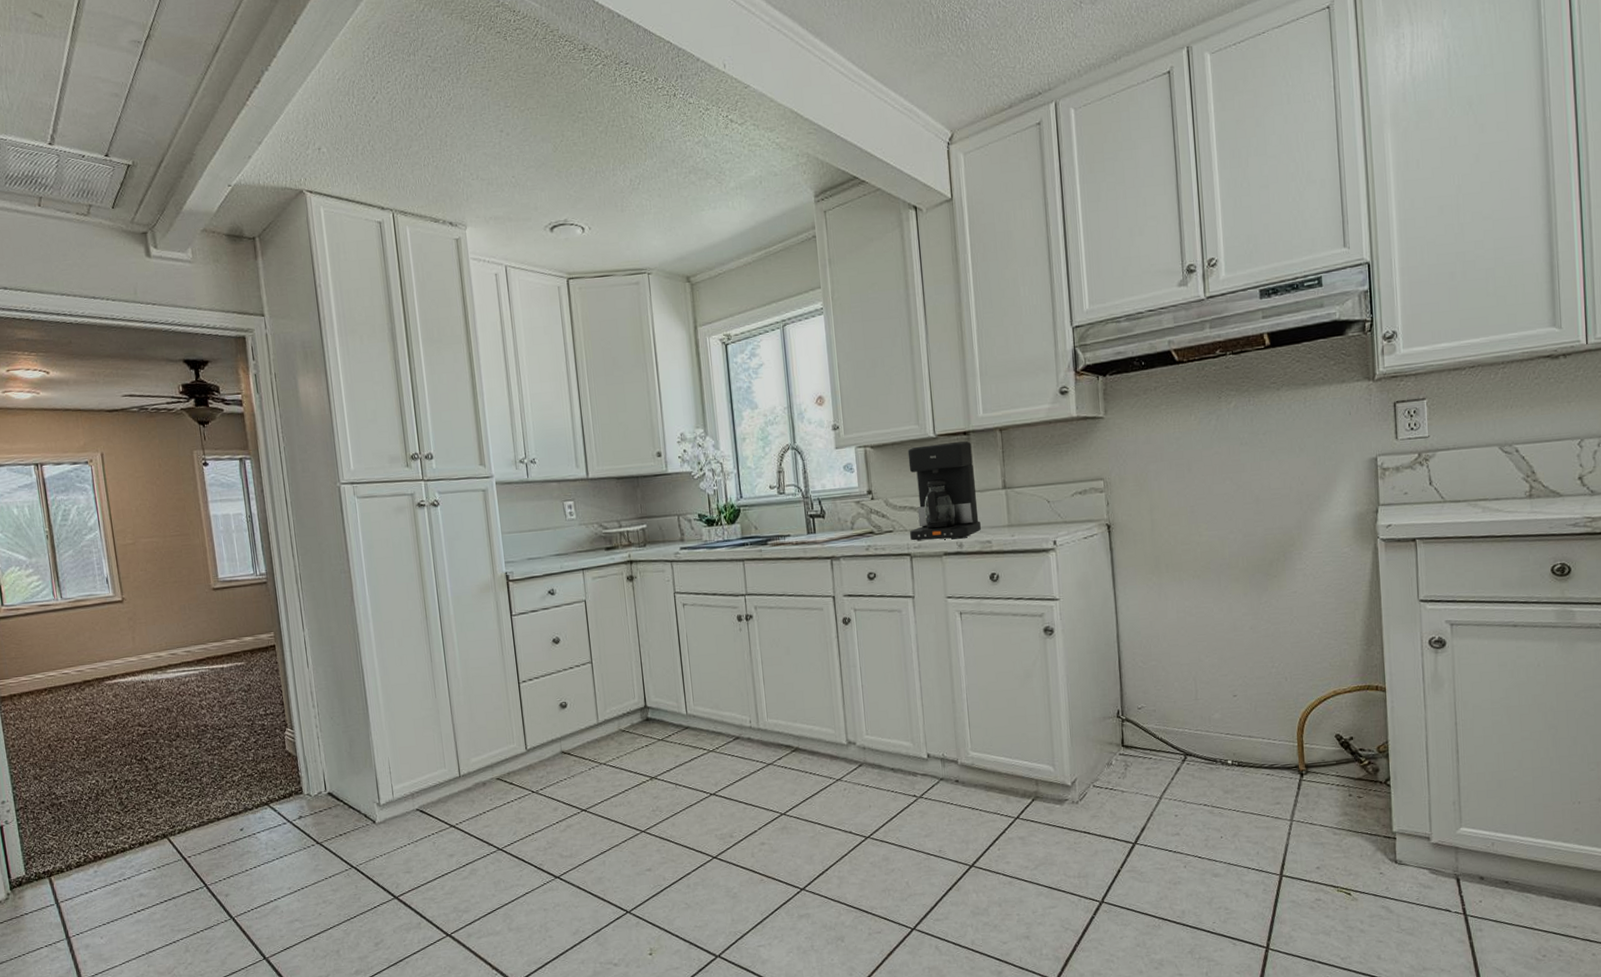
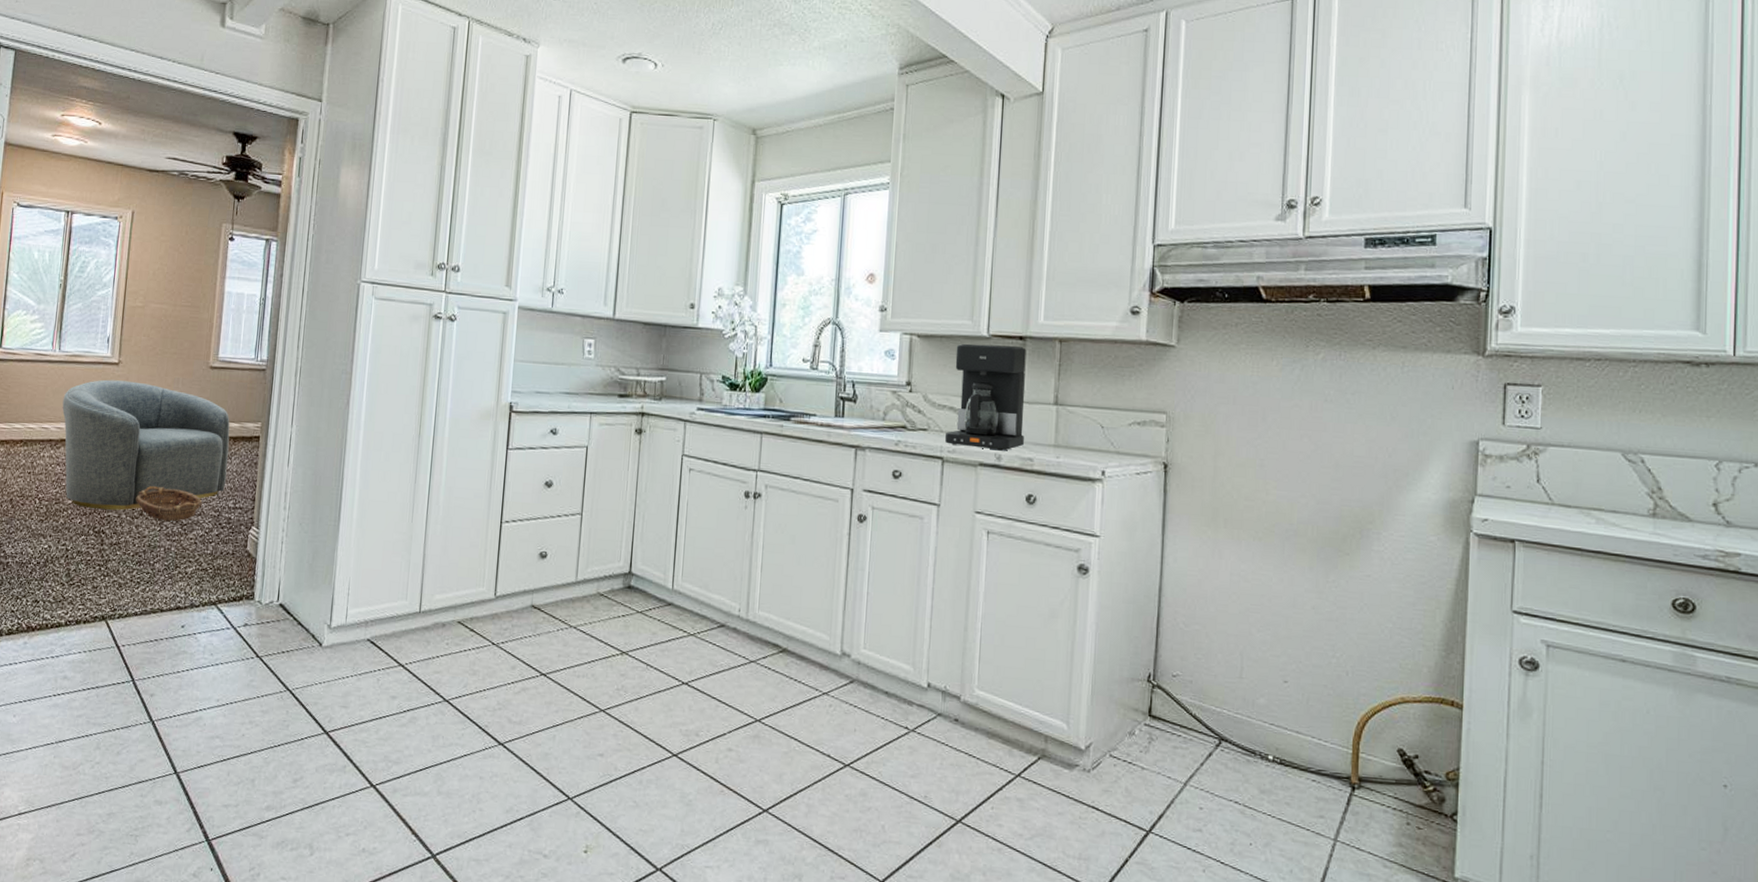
armchair: none [76,615,253,740] -> present [62,379,230,511]
basket: none [169,707,234,739] -> present [136,486,202,522]

